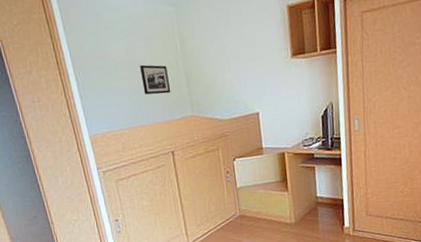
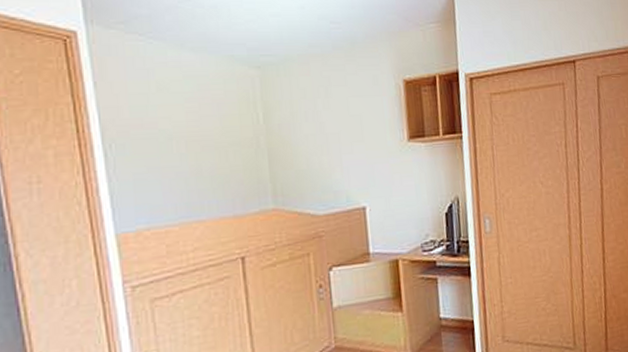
picture frame: present [140,64,171,95] -> none [204,139,247,179]

